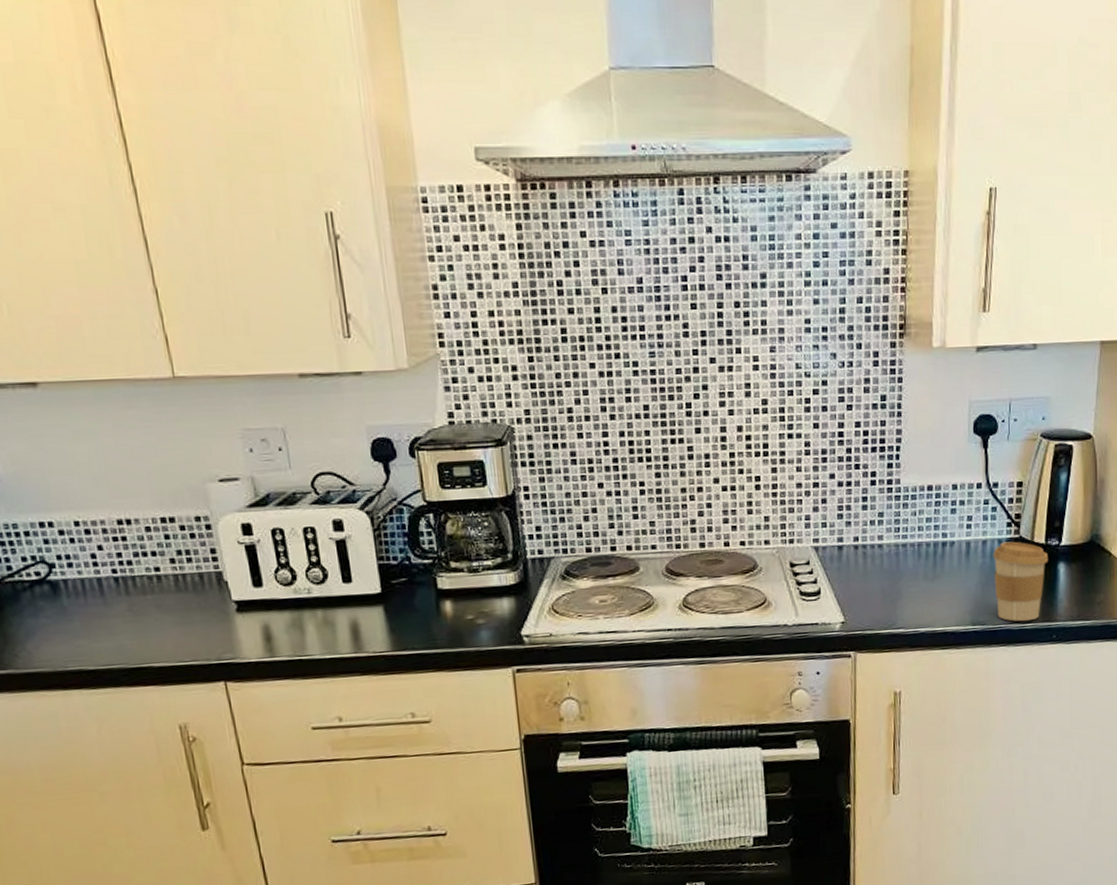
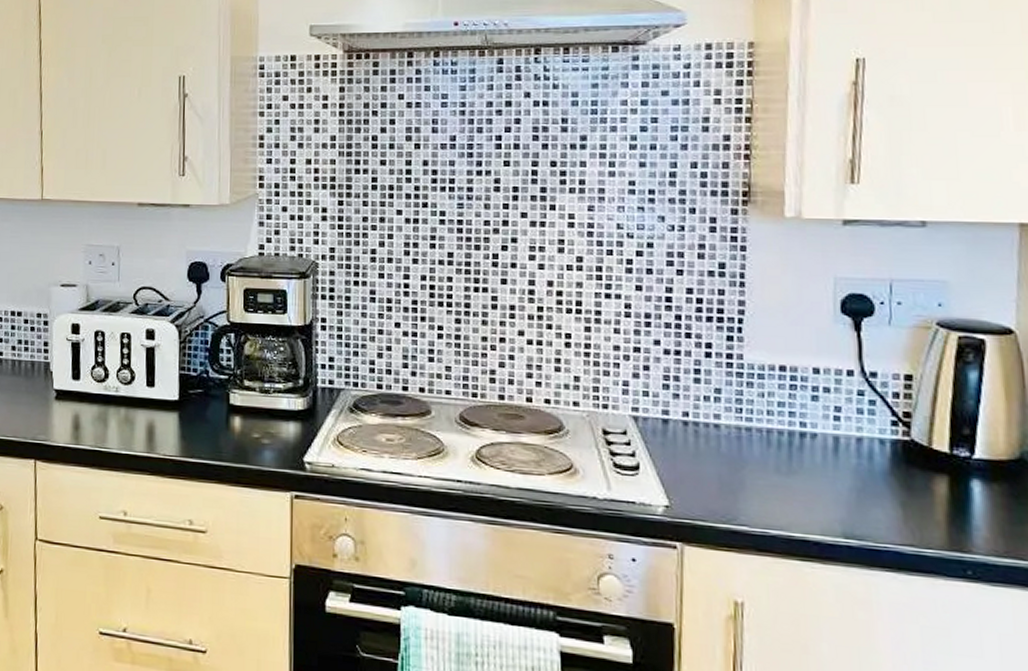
coffee cup: present [993,541,1049,622] -> none [872,443,956,546]

